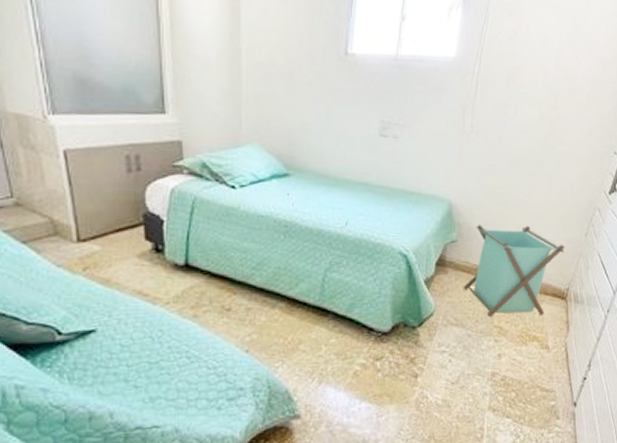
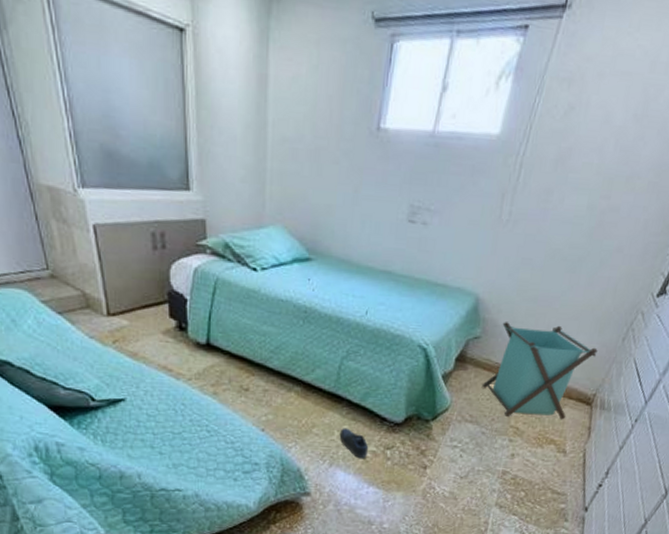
shoe: none [327,342,358,373] -> present [339,428,369,459]

